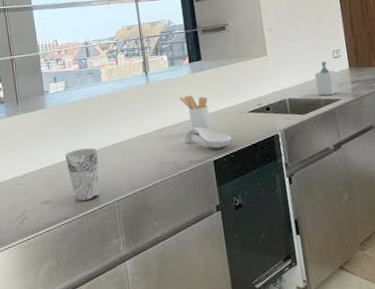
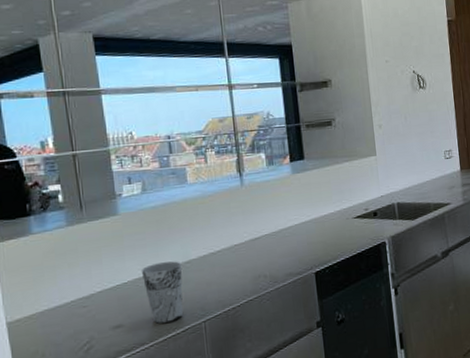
utensil holder: present [180,95,211,134] -> none [278,199,313,244]
spoon rest: present [184,127,232,149] -> none [283,235,336,259]
soap bottle: present [314,61,338,96] -> none [425,162,449,200]

